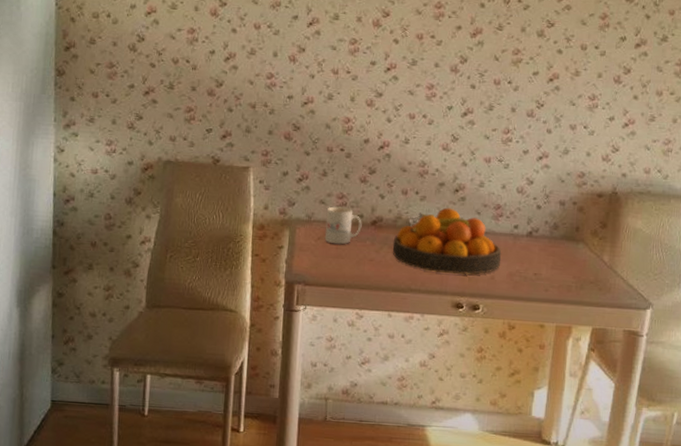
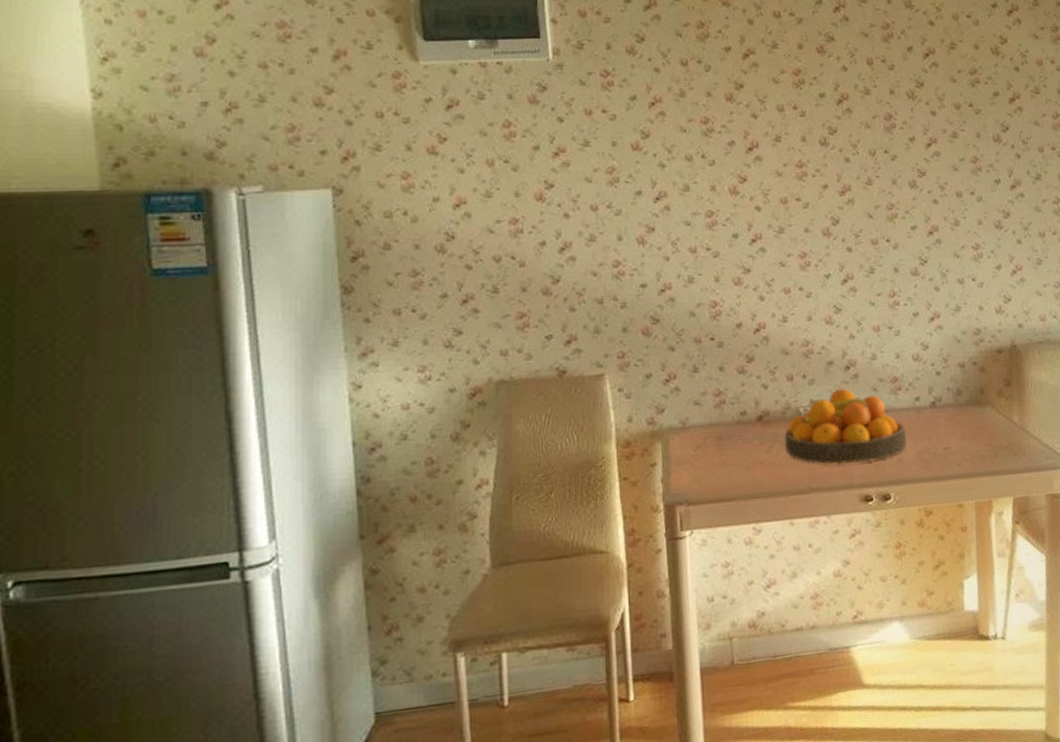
mug: present [324,206,362,245] -> none [702,405,747,451]

